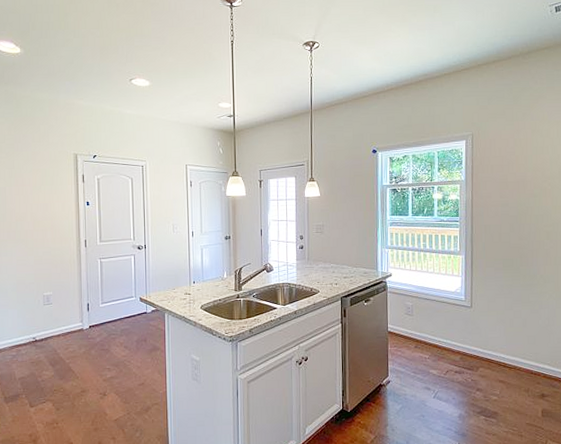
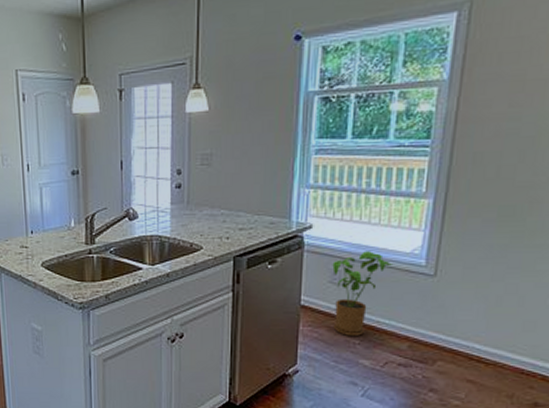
house plant: none [407,291,445,353] -> present [332,251,394,337]

